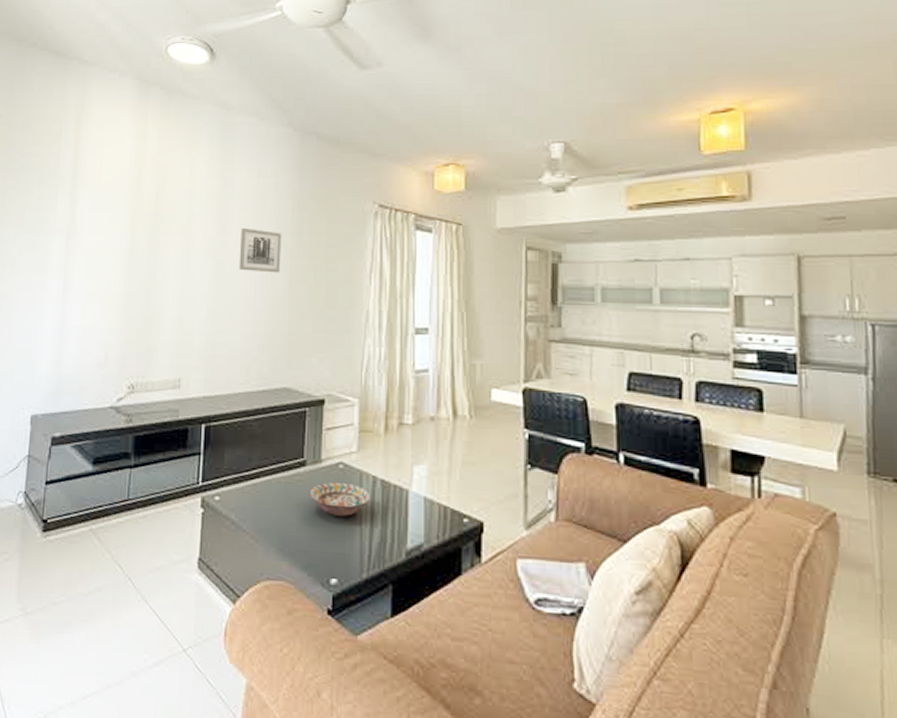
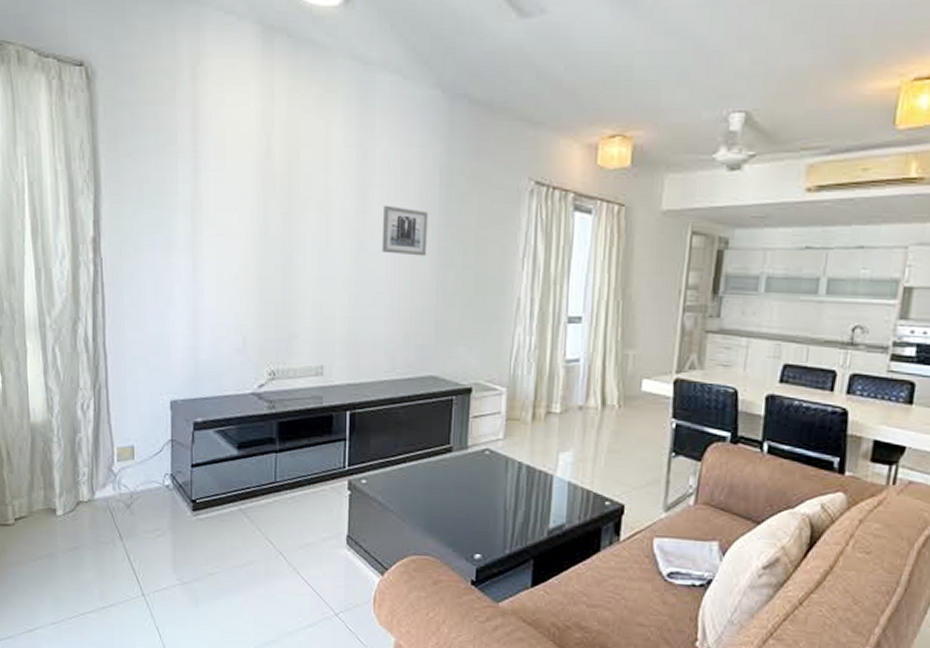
decorative bowl: present [309,481,371,517] -> none [455,466,516,499]

